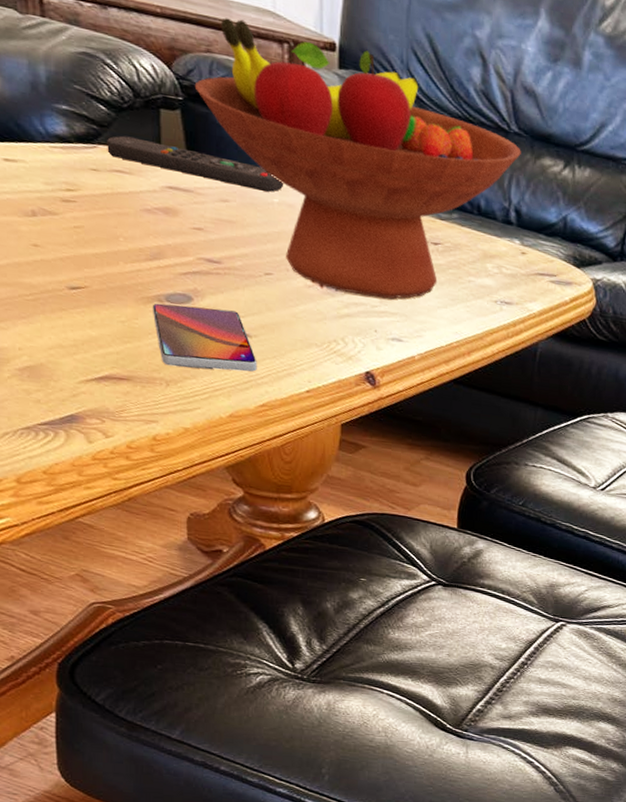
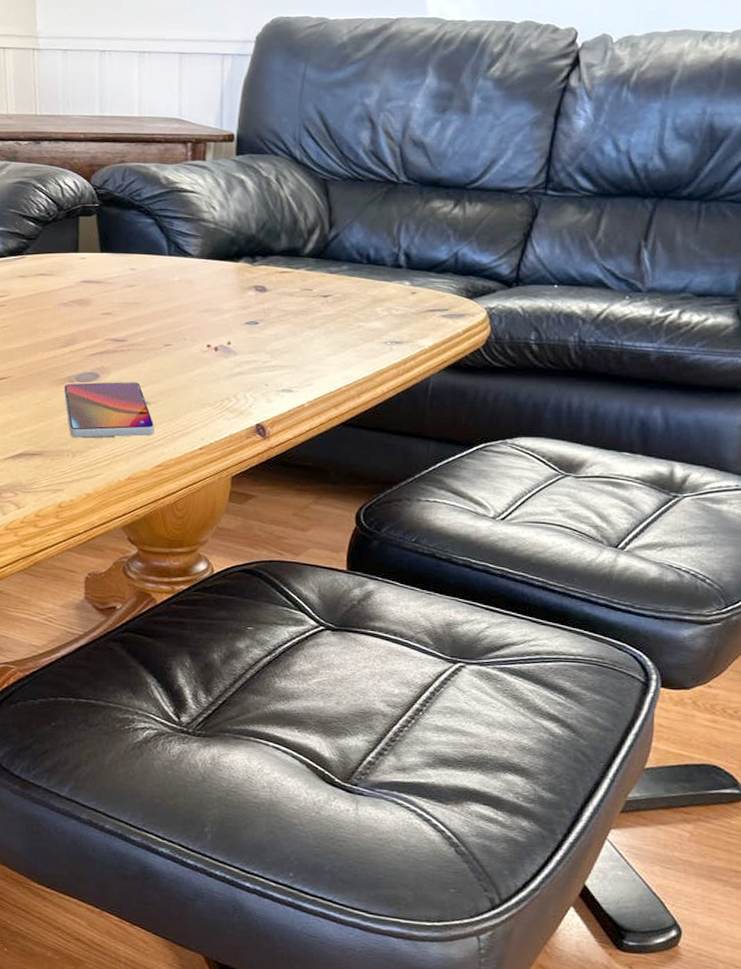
remote control: present [107,135,284,192] -> none [33,244,184,272]
fruit bowl: present [194,17,521,299] -> none [109,130,410,354]

